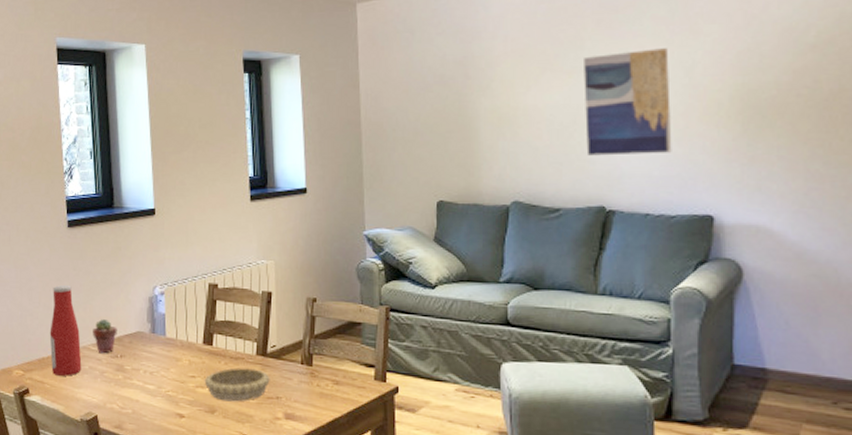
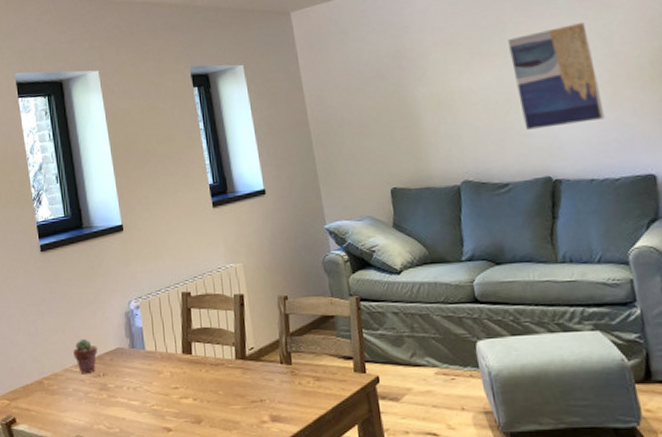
bottle: present [49,284,82,376] -> none [31,308,66,401]
decorative bowl: present [204,367,270,402] -> none [187,373,252,410]

